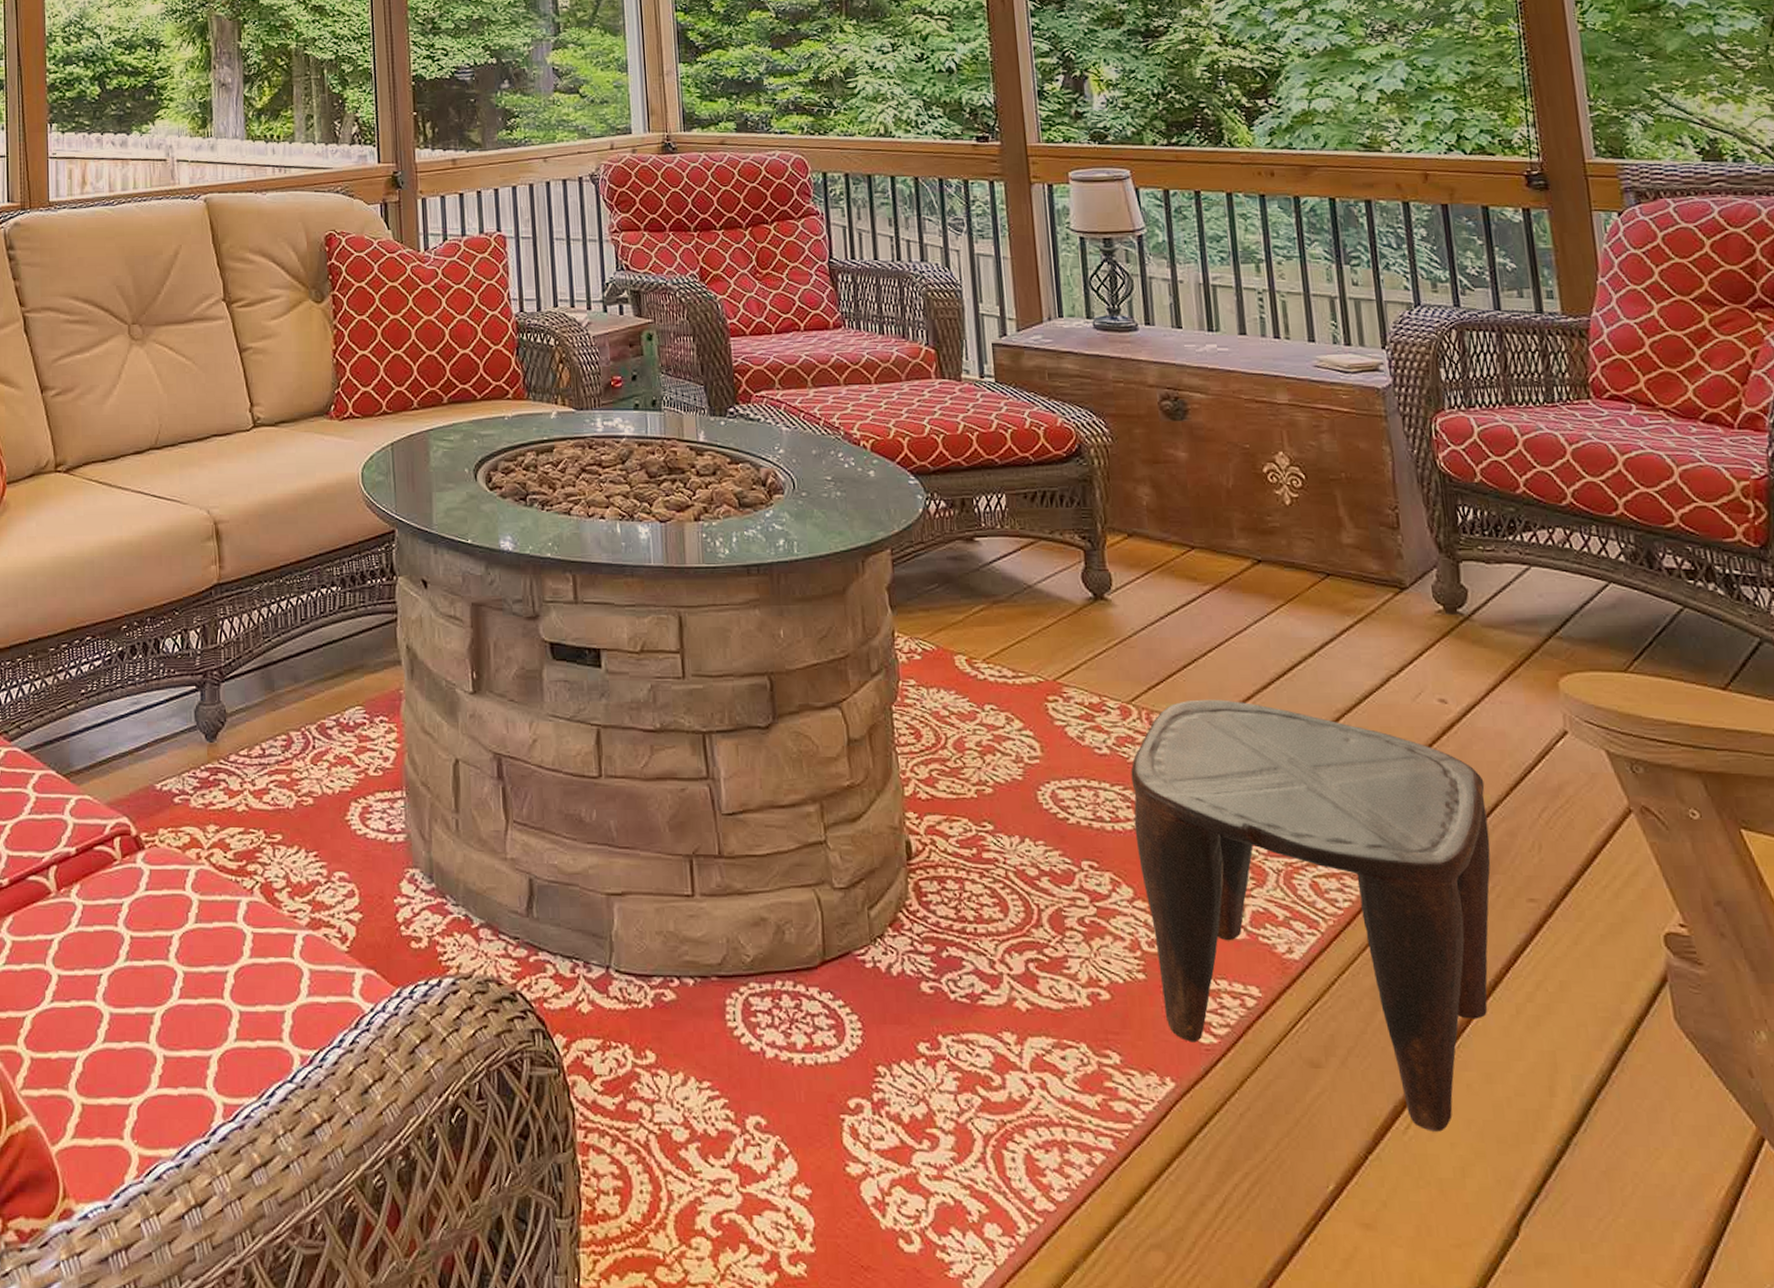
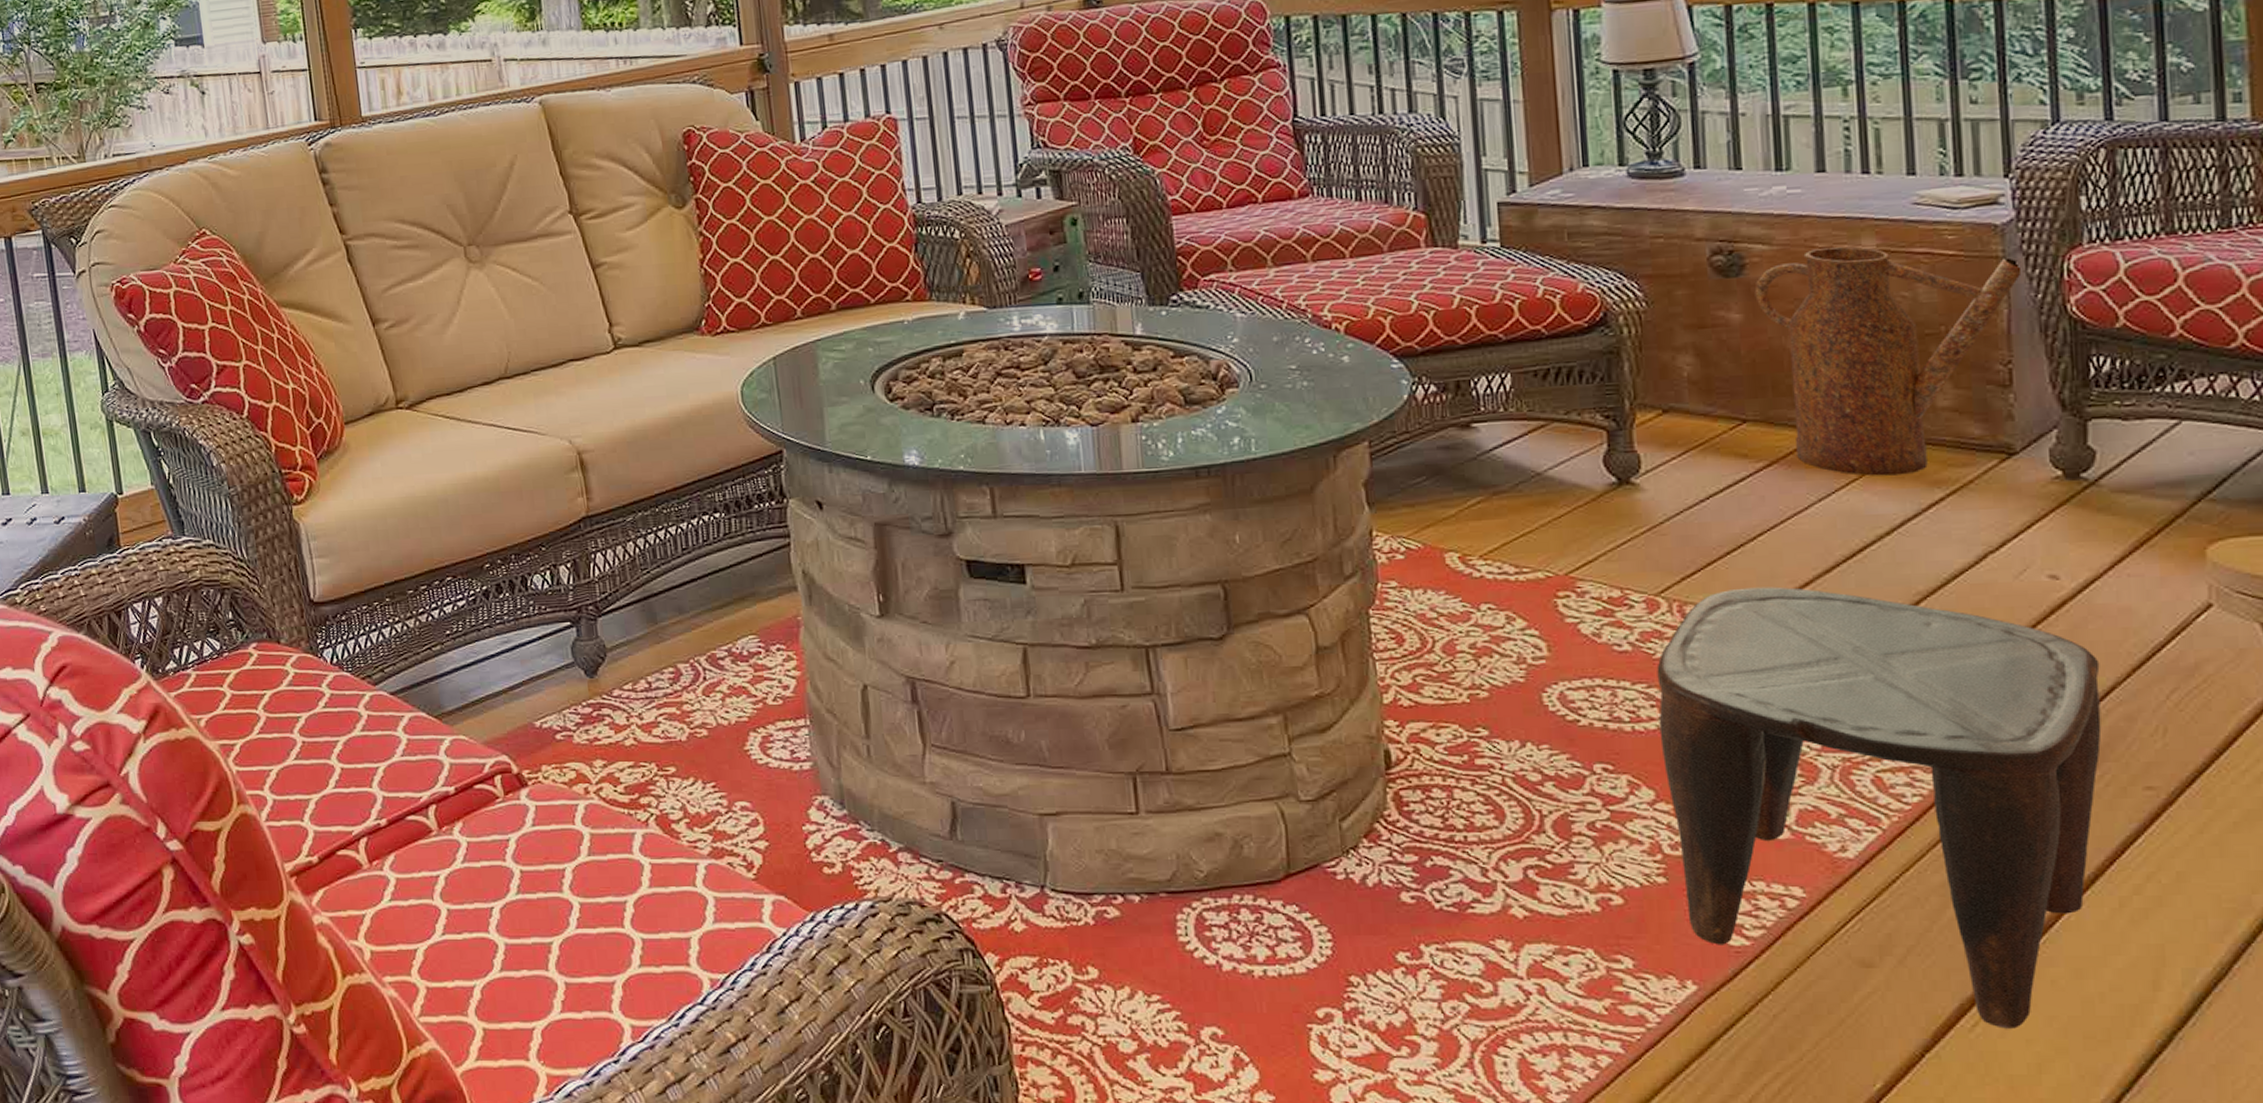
watering can: none [1196,400,1402,603] -> present [1754,247,2024,476]

